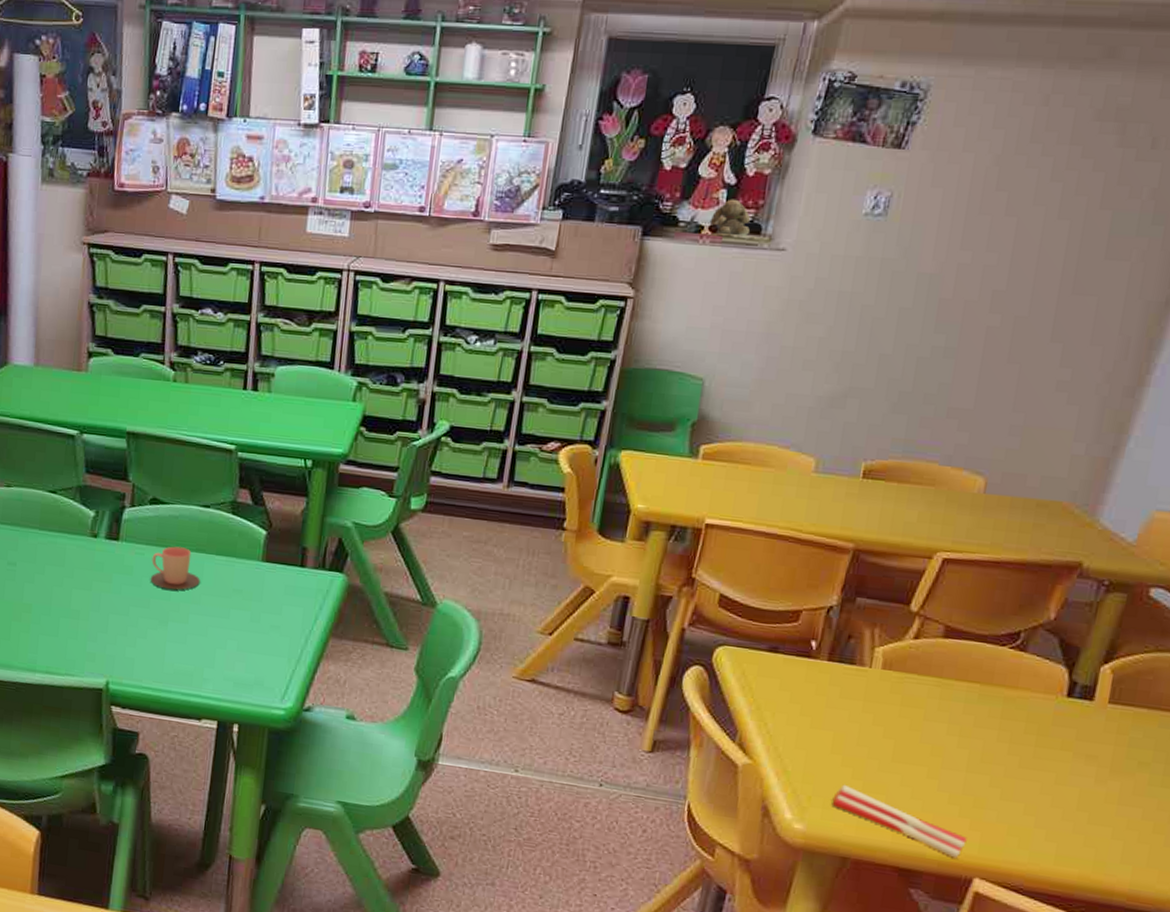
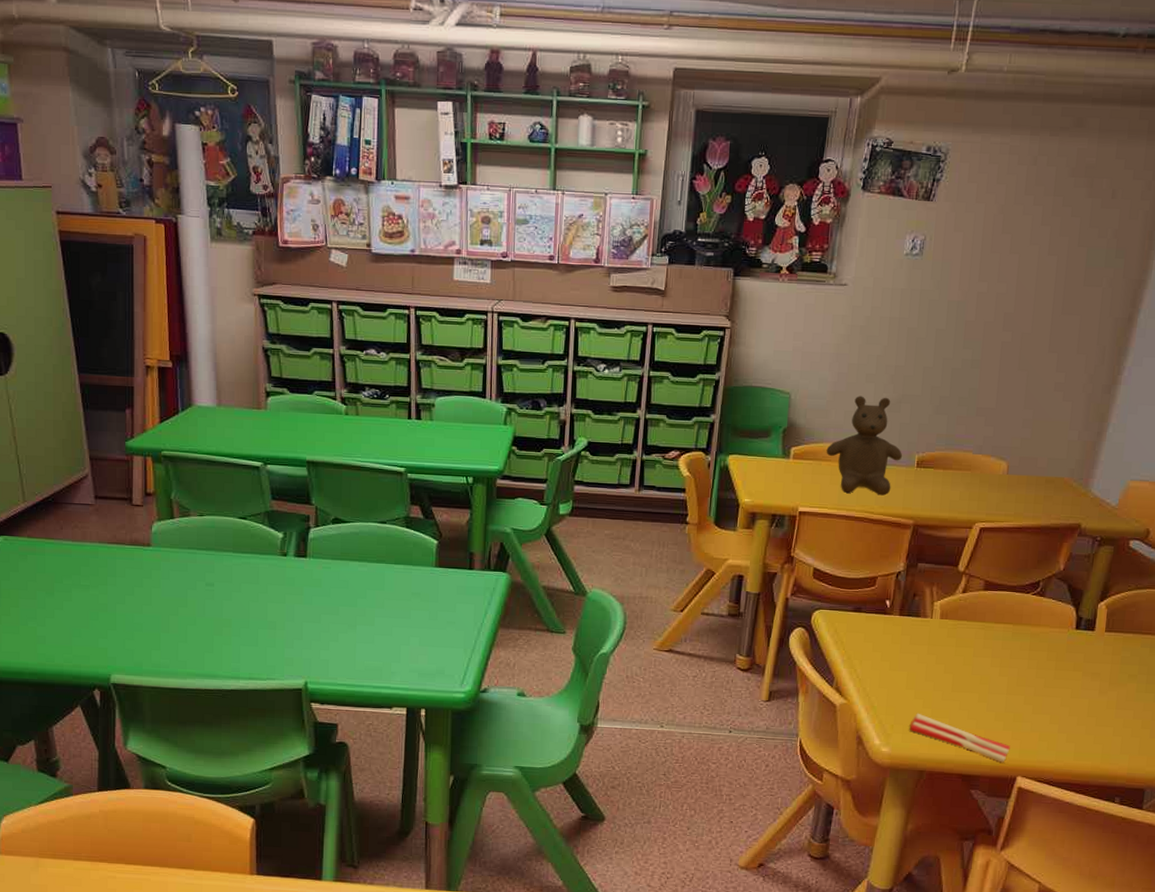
cup: present [150,546,200,590] -> none [337,559,382,597]
stuffed animal: present [708,199,758,240] -> none [786,244,825,278]
teddy bear: none [745,386,845,511] -> present [826,396,903,496]

